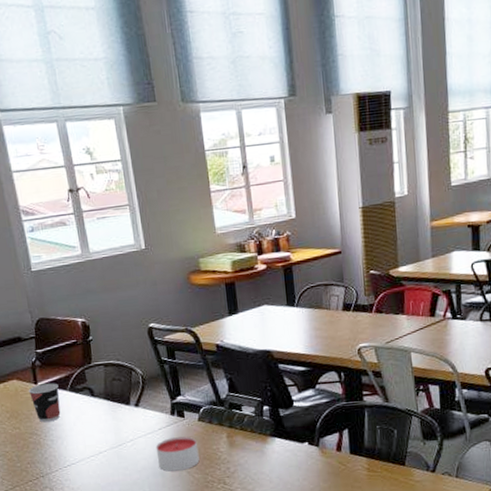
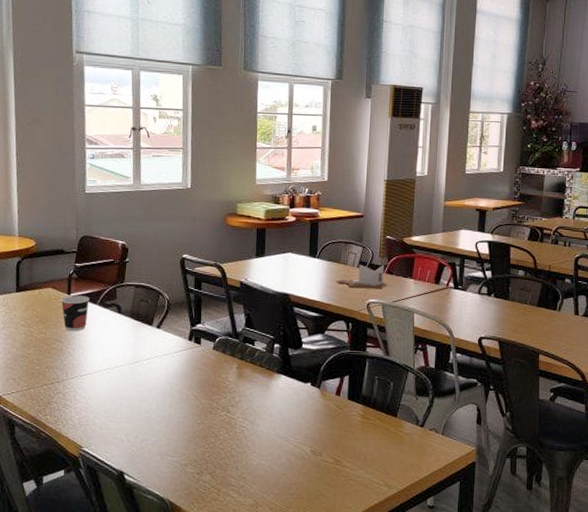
candle: present [156,436,200,472] -> none [169,361,209,394]
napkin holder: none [320,304,378,334] -> present [336,264,387,290]

